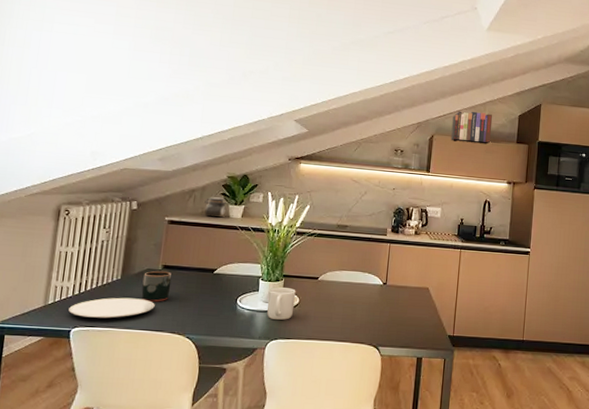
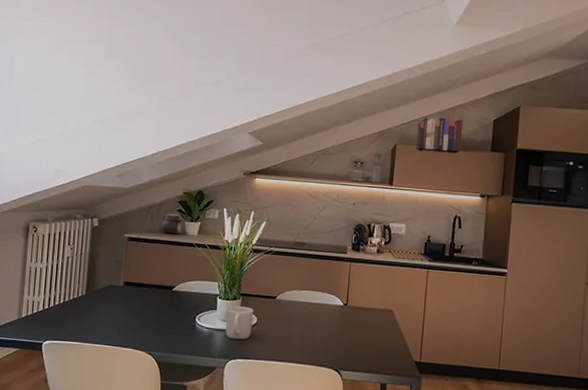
plate: present [69,297,155,319] -> none [40,312,118,333]
mug: present [141,270,172,302] -> none [105,287,133,318]

